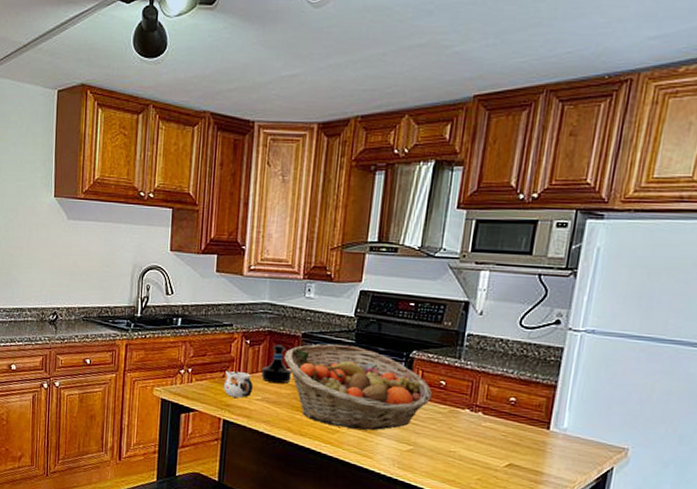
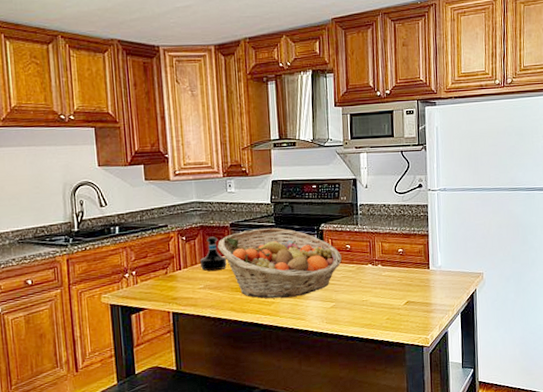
mug: present [223,370,253,398] -> none [167,266,195,290]

